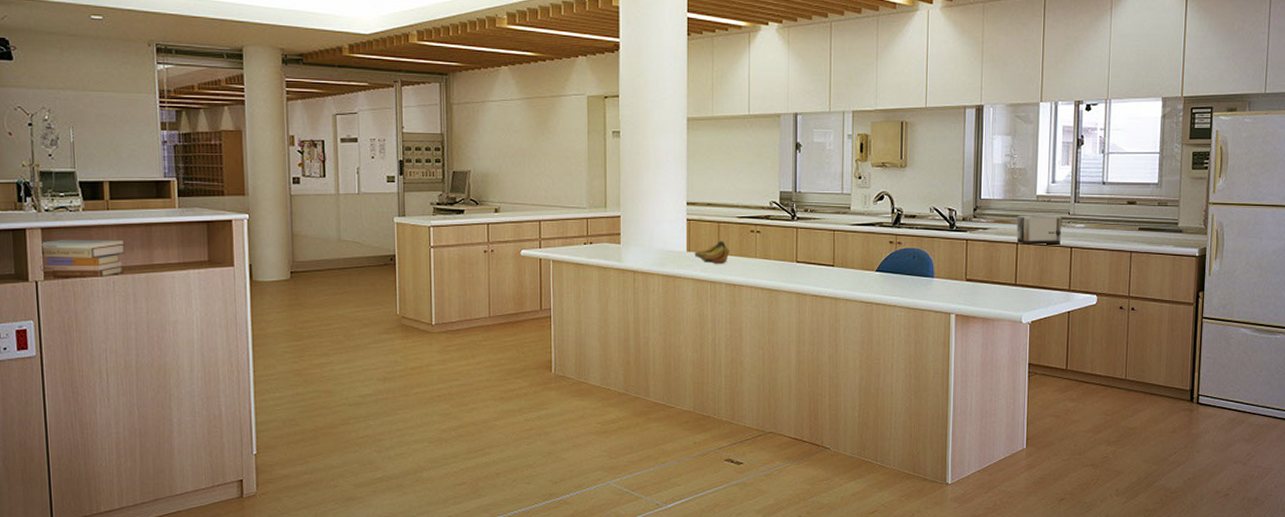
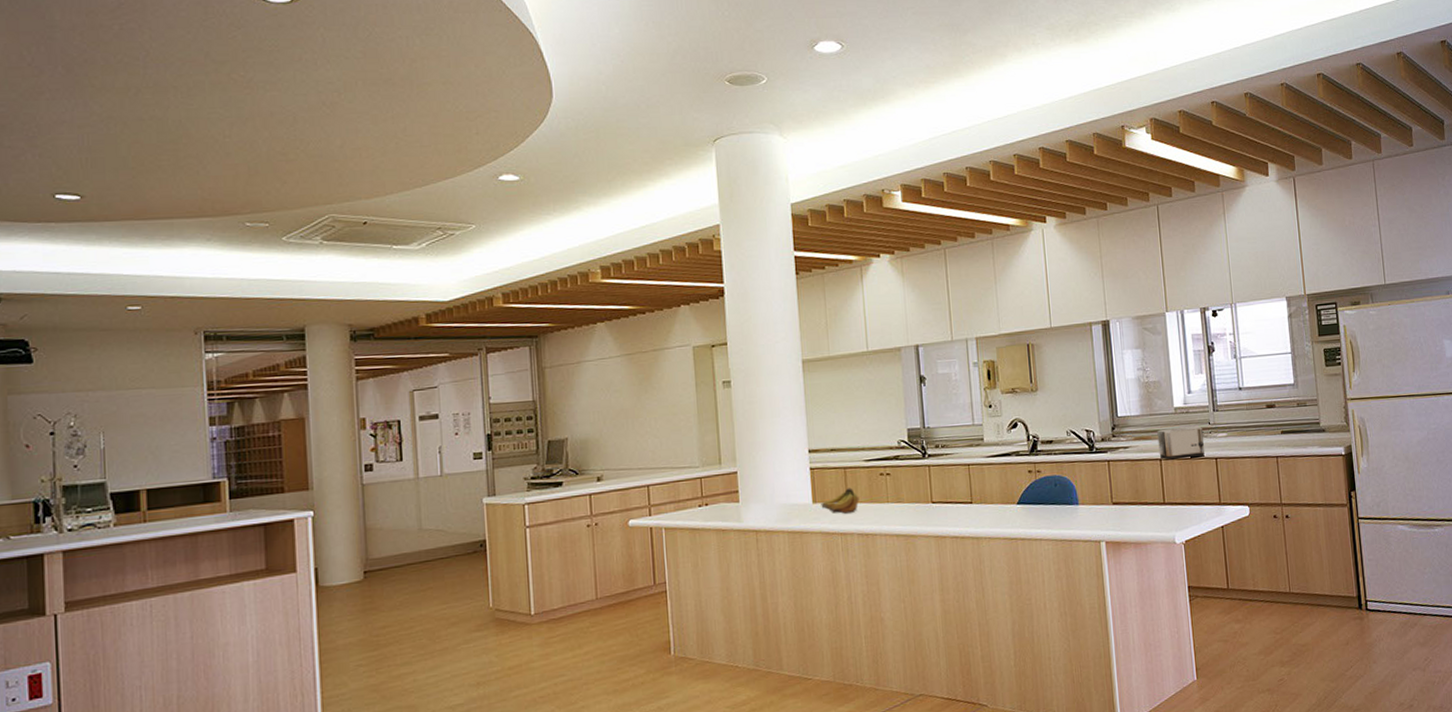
books: present [40,239,125,277] -> none [60,556,165,608]

